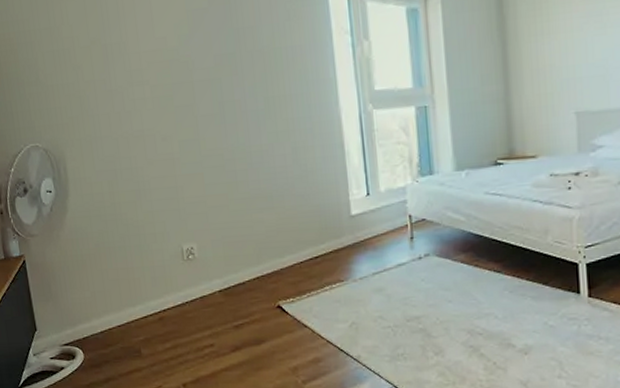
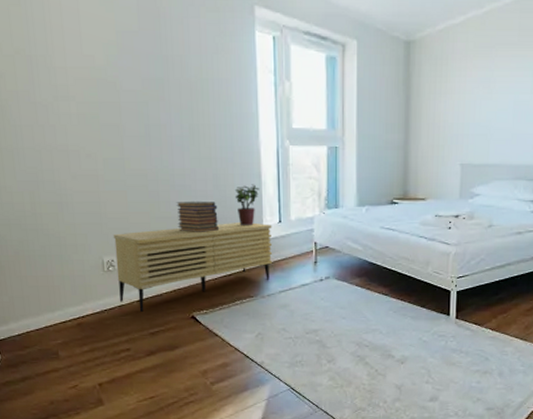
sideboard: none [191,197,364,303] -> present [113,222,273,312]
book stack: none [255,177,303,213] -> present [176,200,220,232]
potted plant: none [316,155,343,203] -> present [234,184,260,226]

